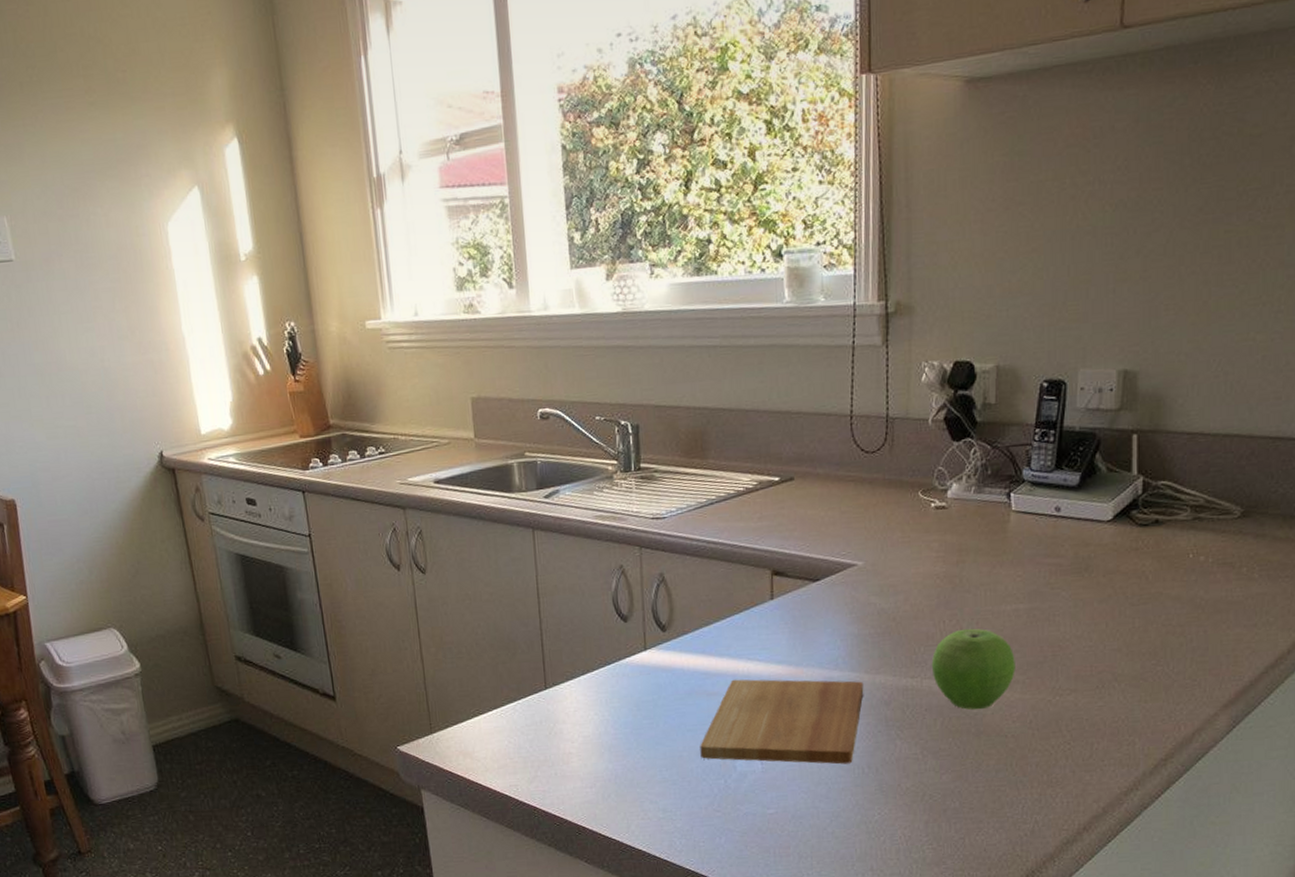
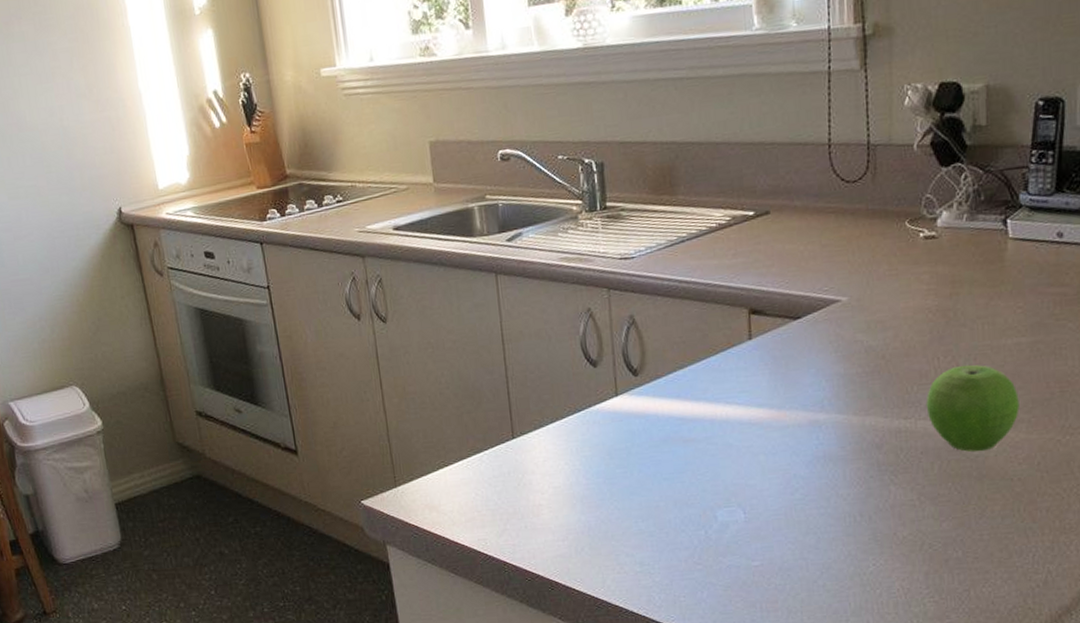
cutting board: present [700,679,864,764] -> none [677,423,853,513]

